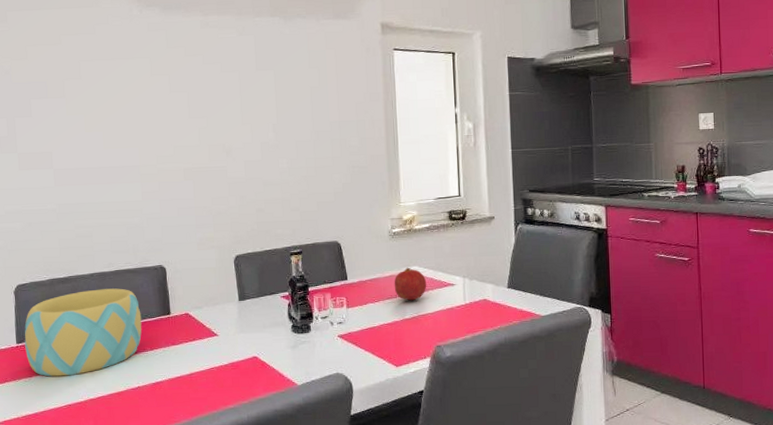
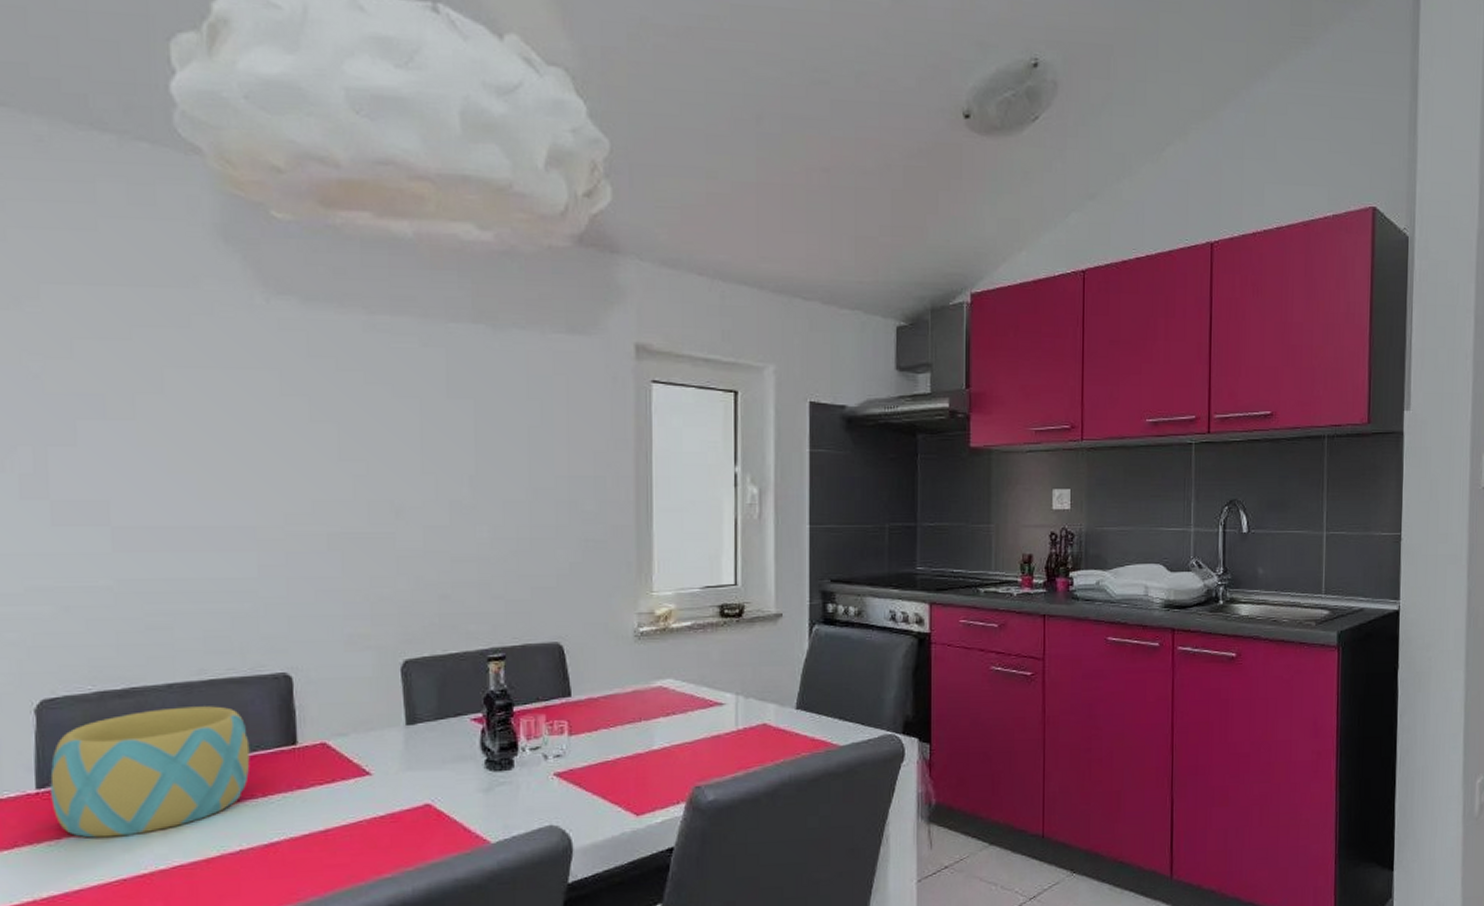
fruit: present [394,267,427,301] -> none [638,680,685,726]

